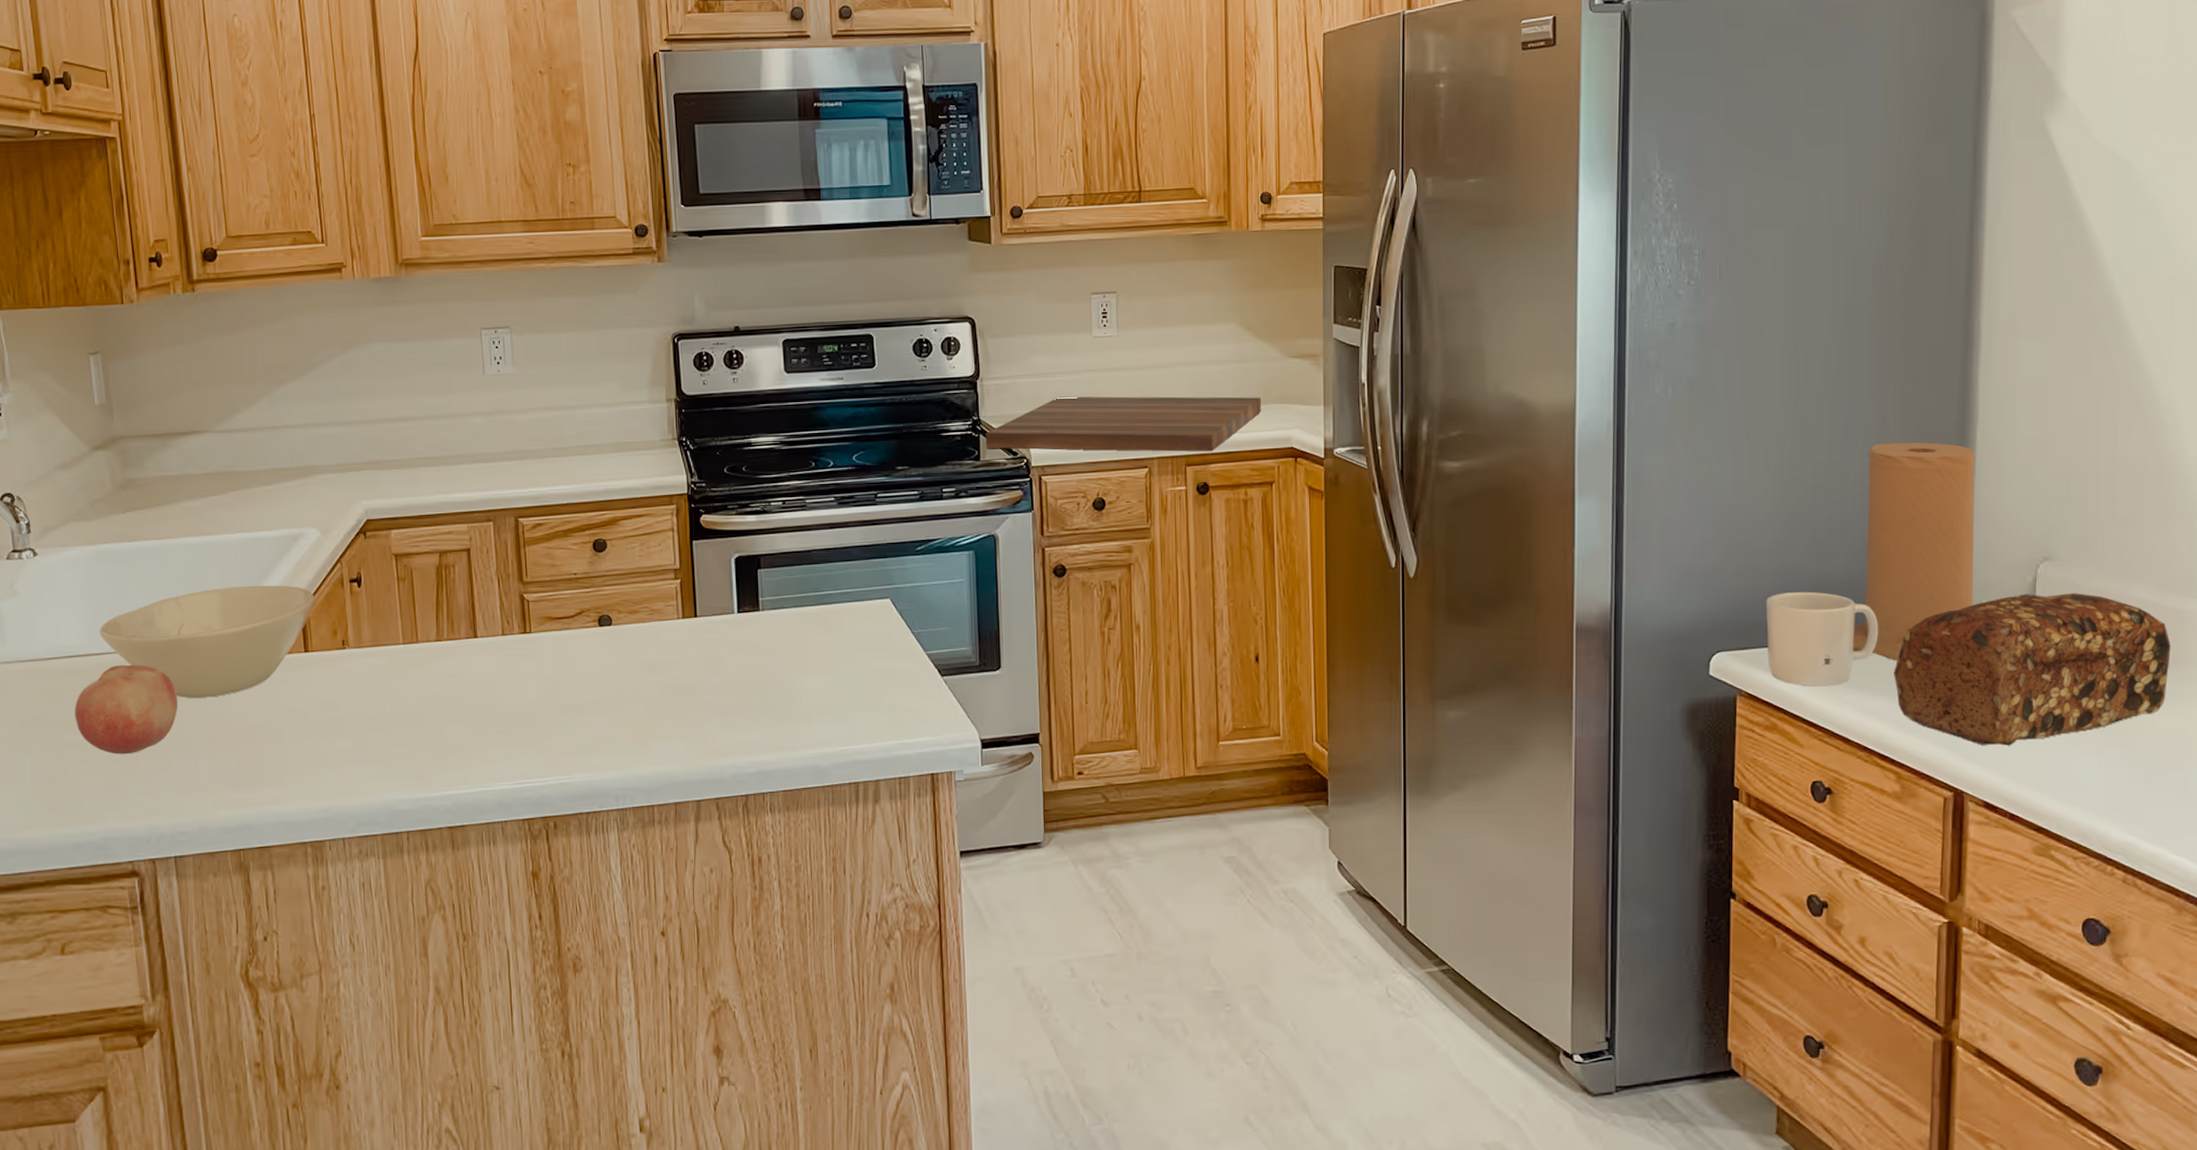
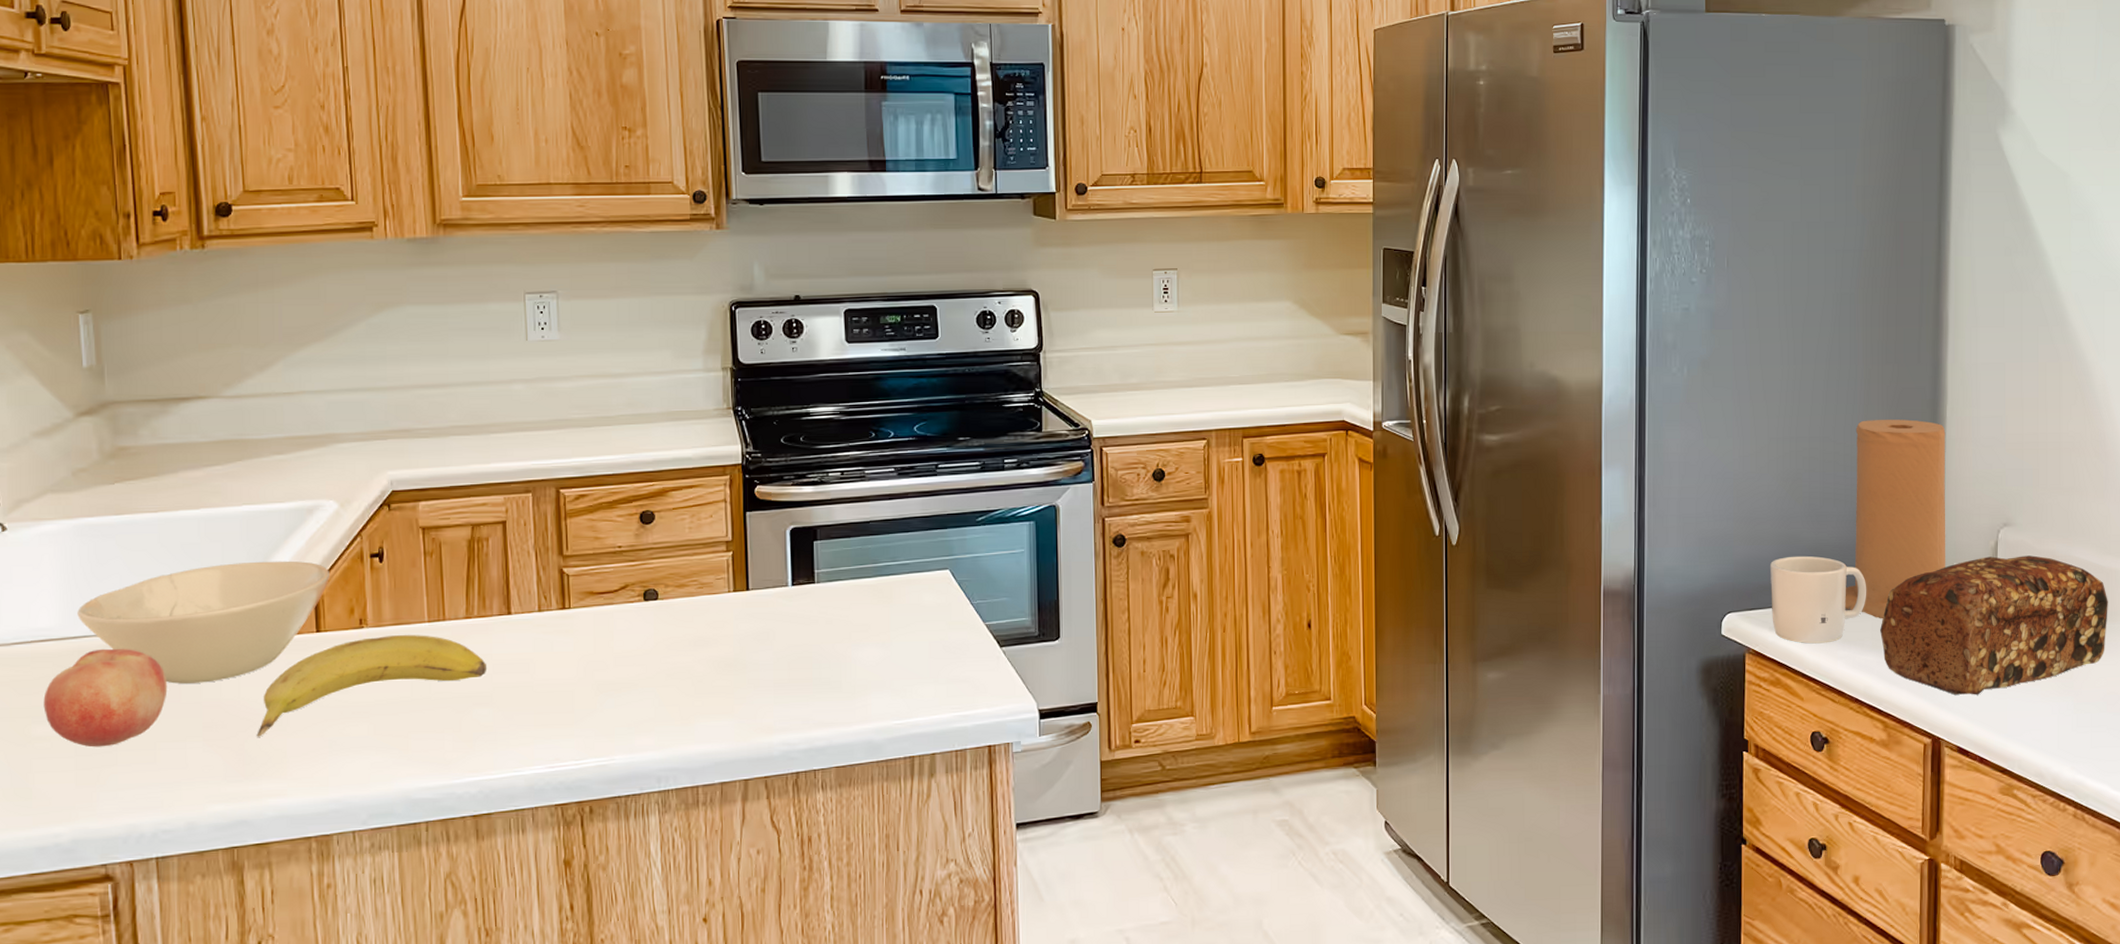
fruit: none [256,656,458,749] -> present [256,635,487,737]
cutting board: present [985,396,1262,452] -> none [1048,369,1315,425]

